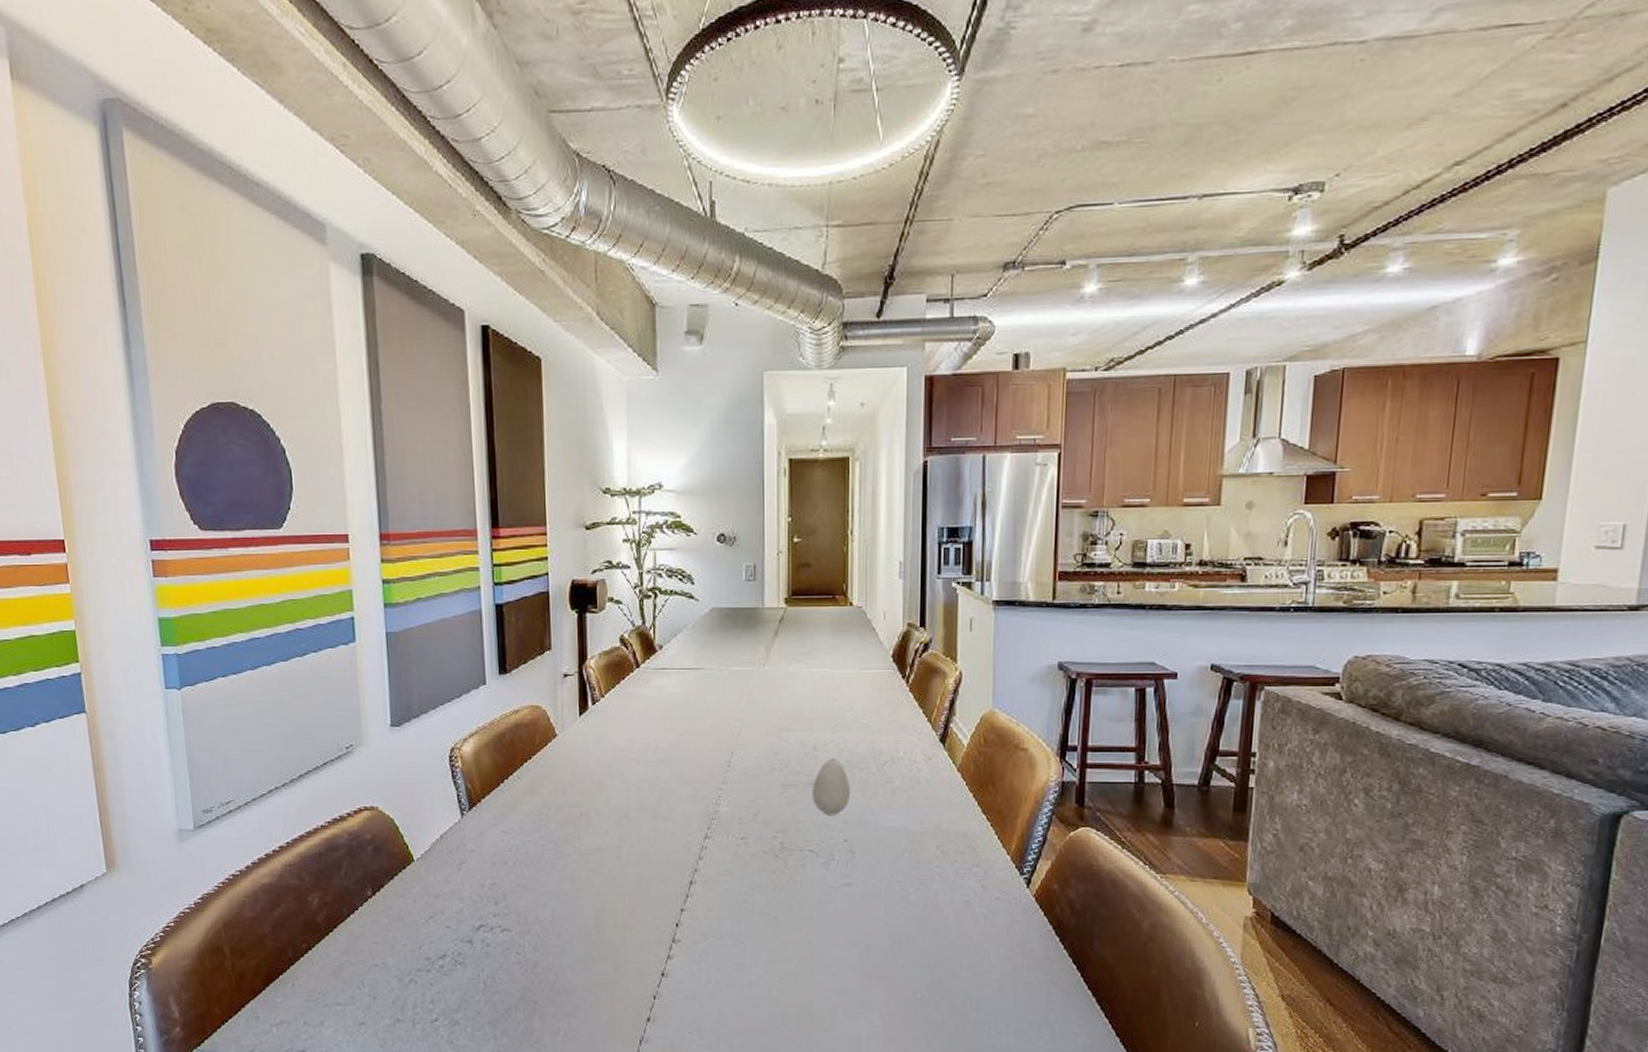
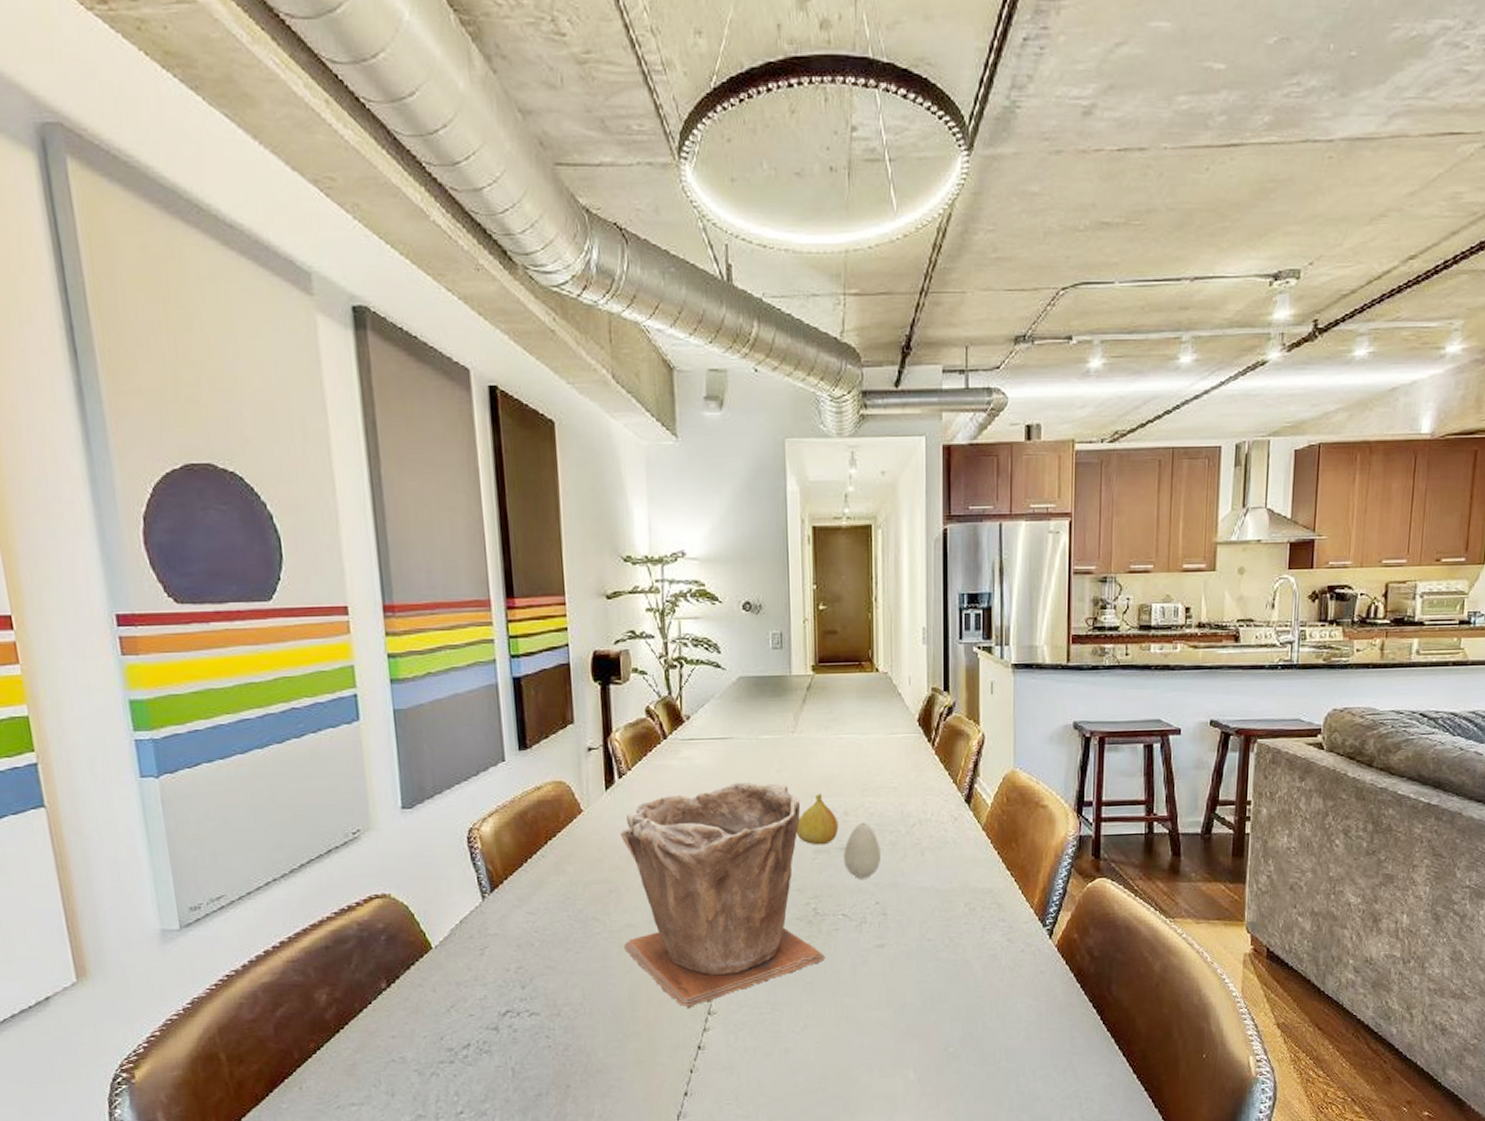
plant pot: none [592,714,791,935] -> present [620,782,826,1009]
fruit: none [764,727,808,779] -> present [796,793,839,845]

